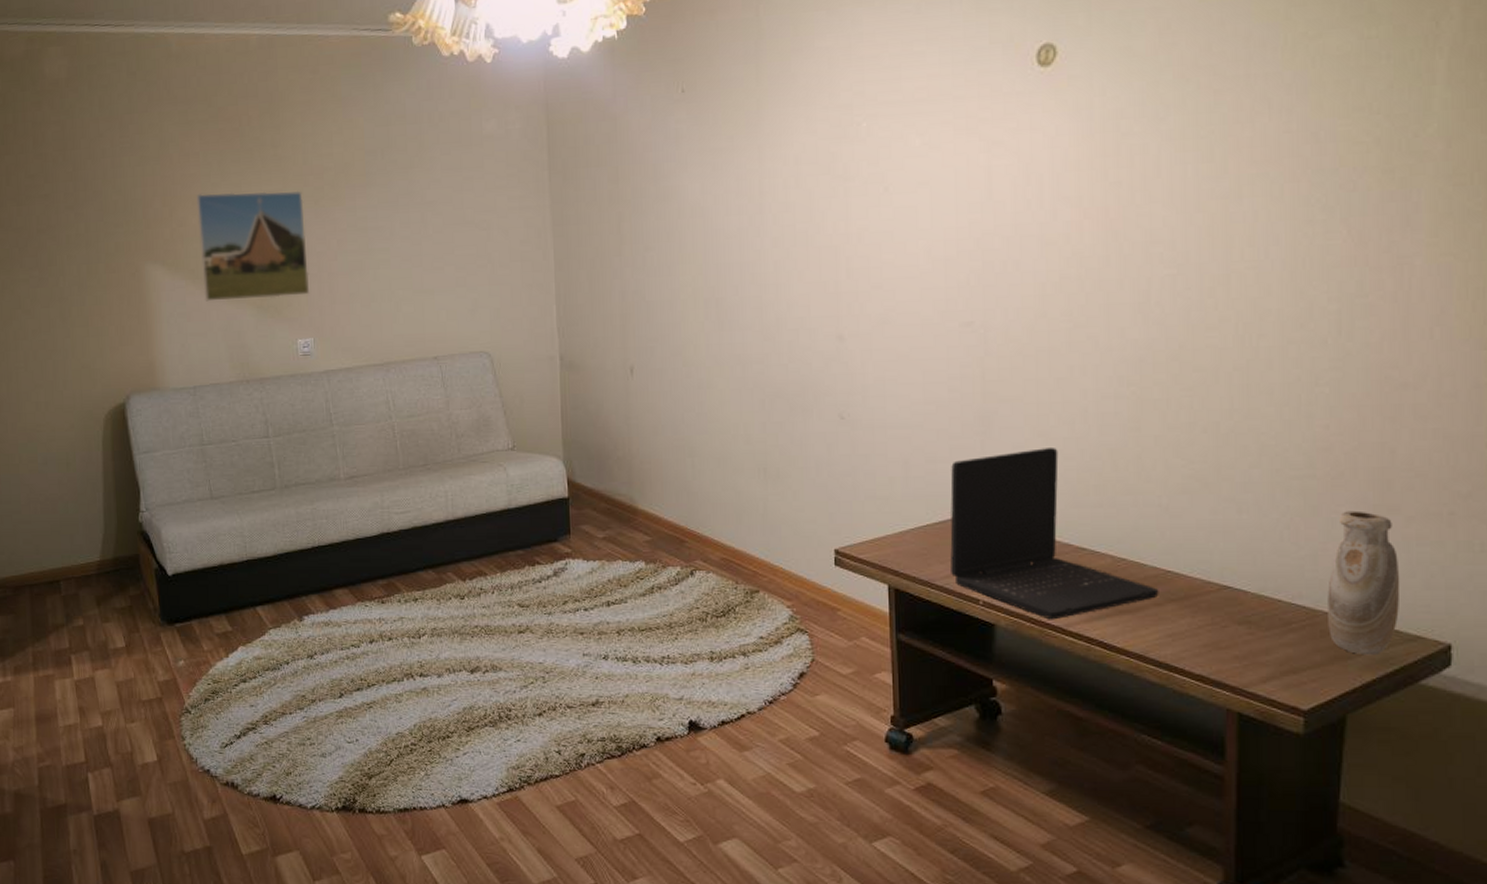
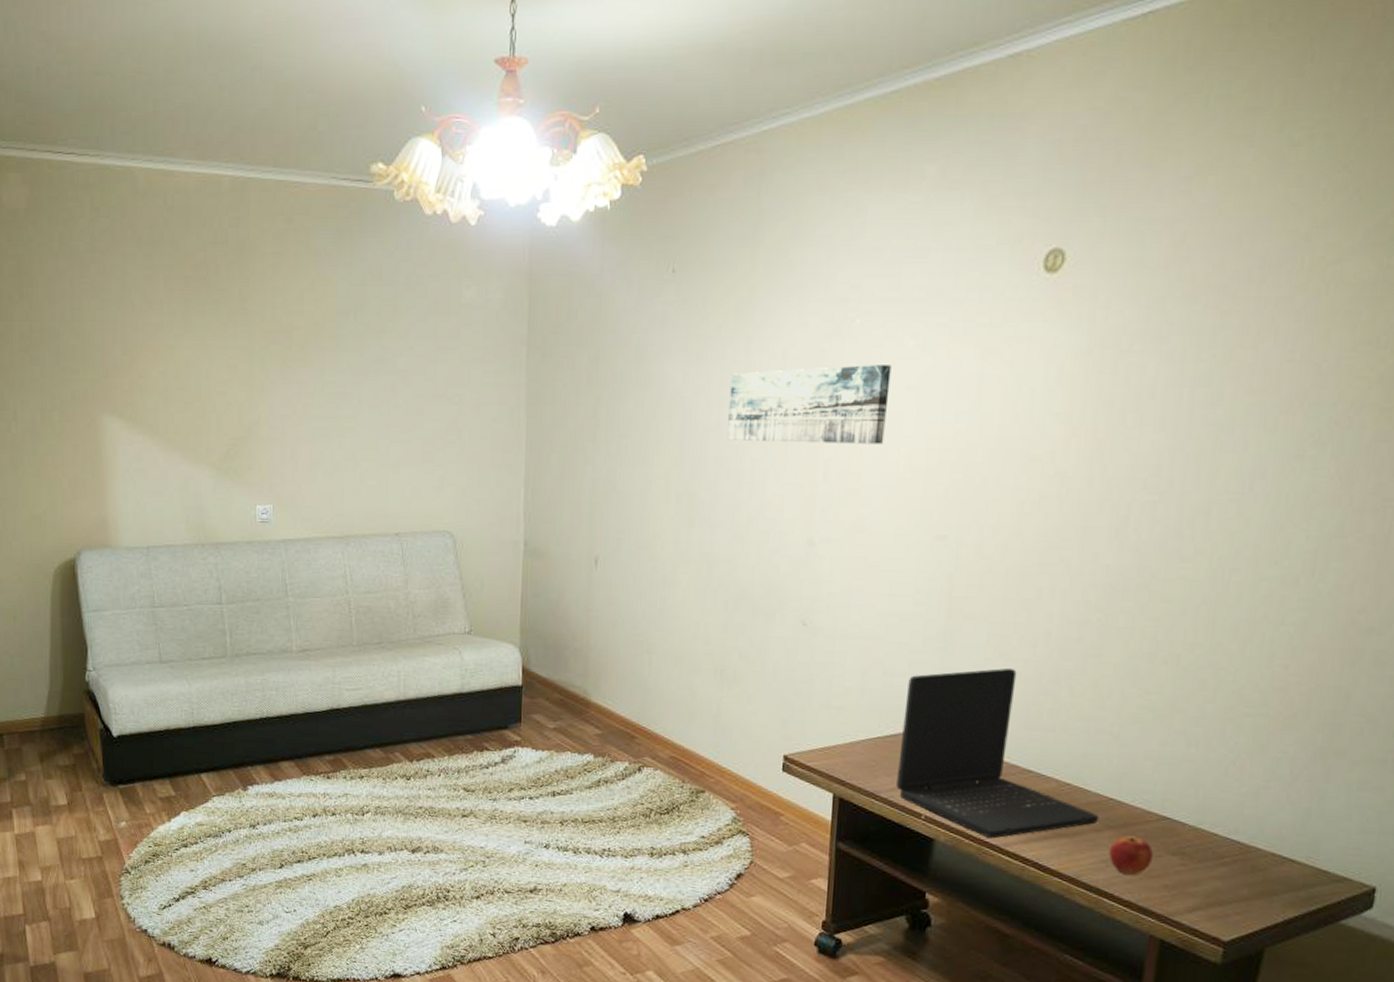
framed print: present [196,190,310,302] -> none [157,343,272,461]
wall art: none [747,163,902,246] -> present [727,365,892,444]
apple: none [1173,608,1220,649] -> present [1108,836,1154,876]
vase: present [1327,510,1400,656] -> none [1259,751,1338,894]

